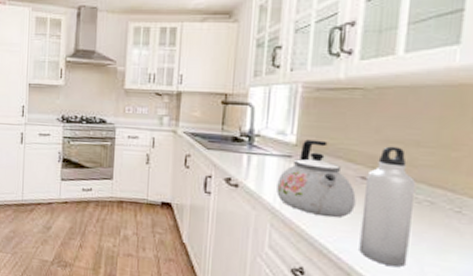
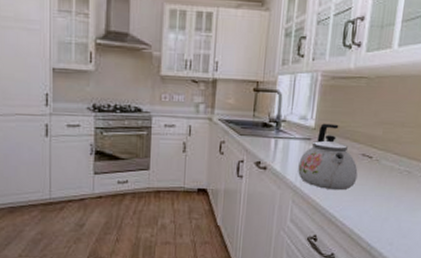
water bottle: present [359,146,416,268] -> none [358,127,400,226]

